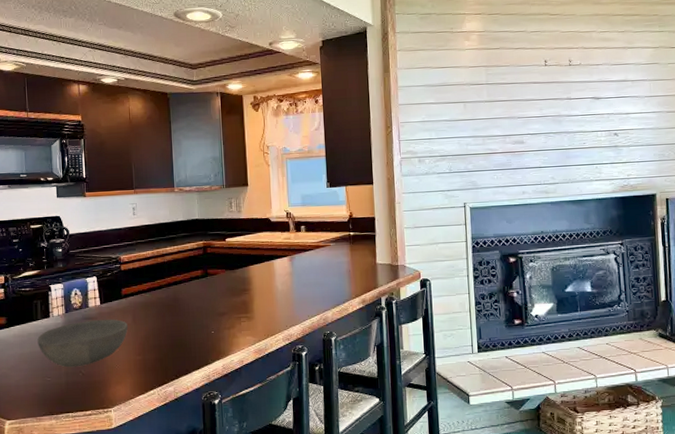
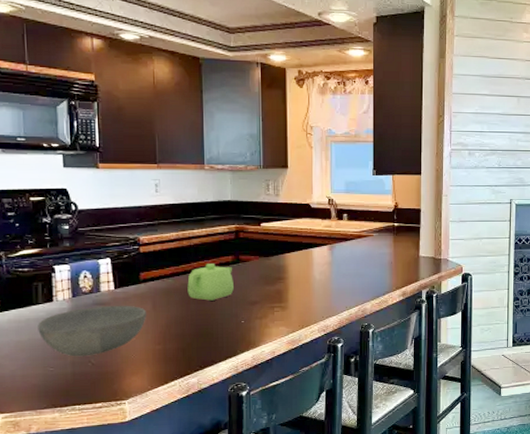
teapot: none [162,278,204,313] -> present [187,264,234,301]

